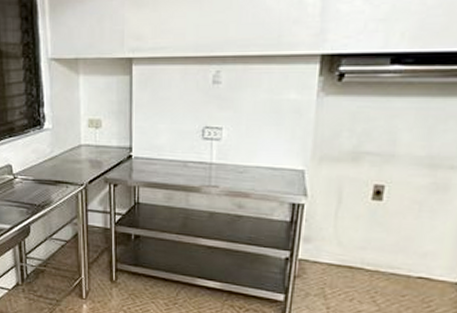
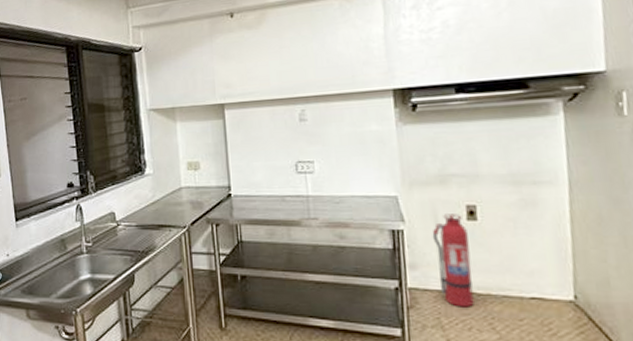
fire extinguisher: none [330,192,370,281] -> present [432,214,474,307]

